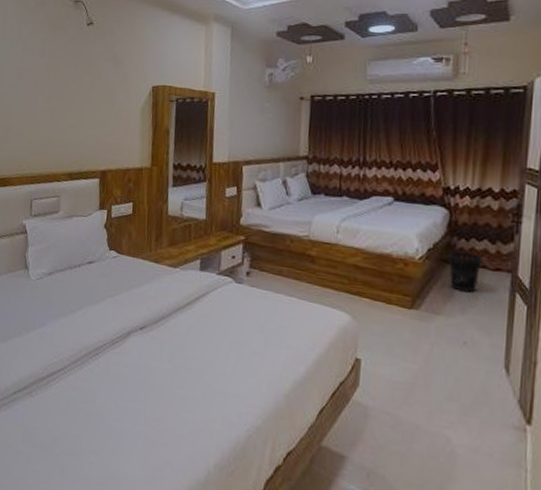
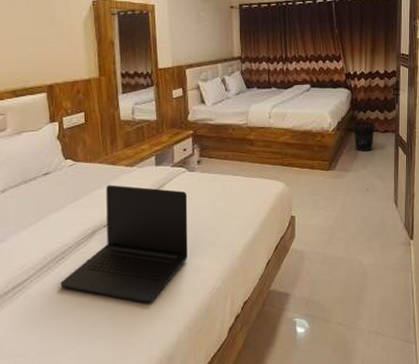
laptop: none [91,284,232,426] -> present [60,185,188,303]

